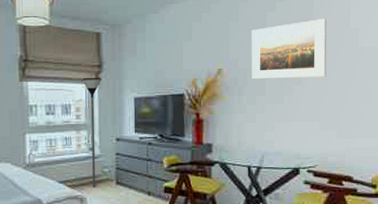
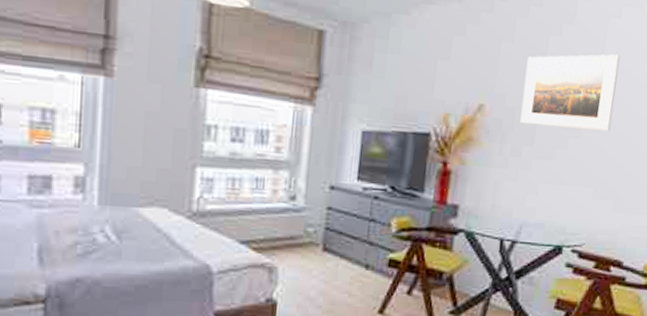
floor lamp: present [82,78,102,188] -> none [288,94,320,253]

